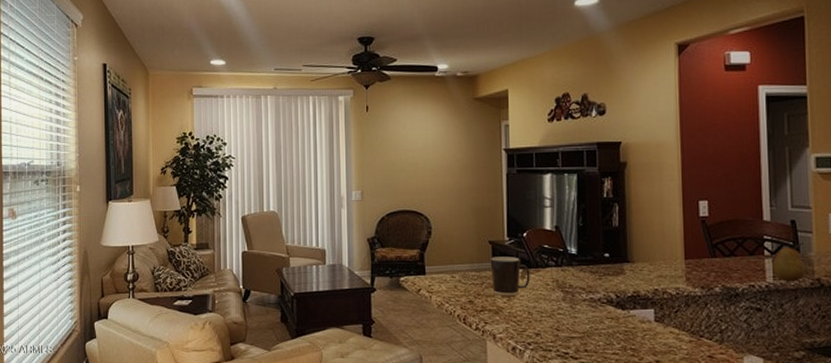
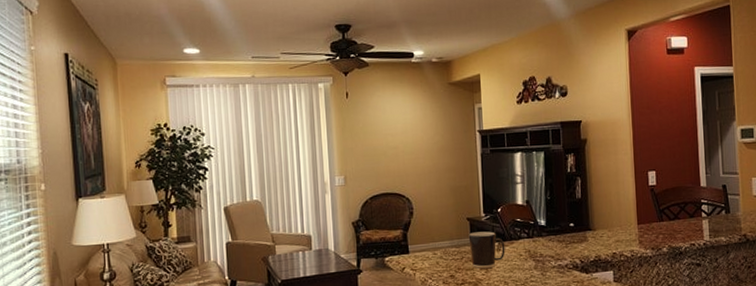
fruit: present [772,242,806,283] -> none [708,204,735,240]

